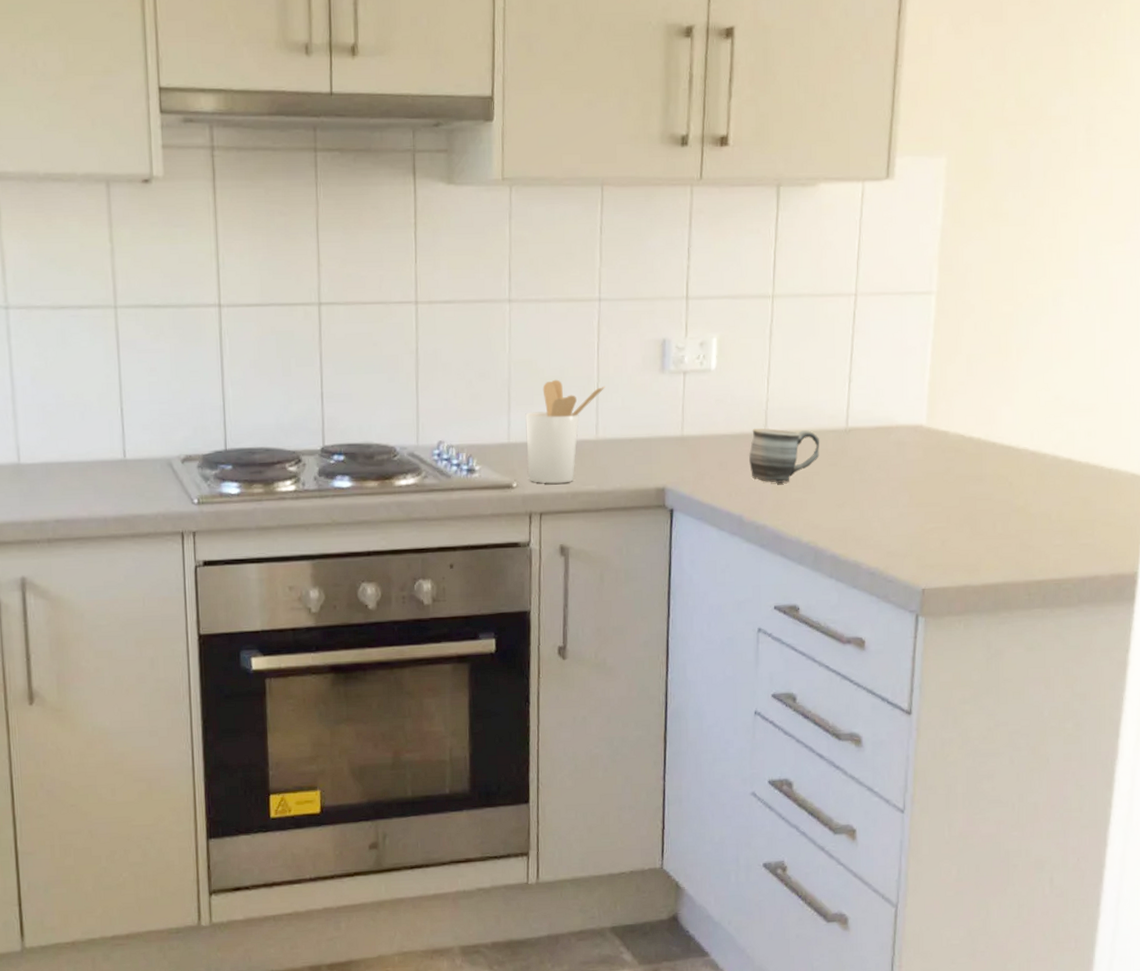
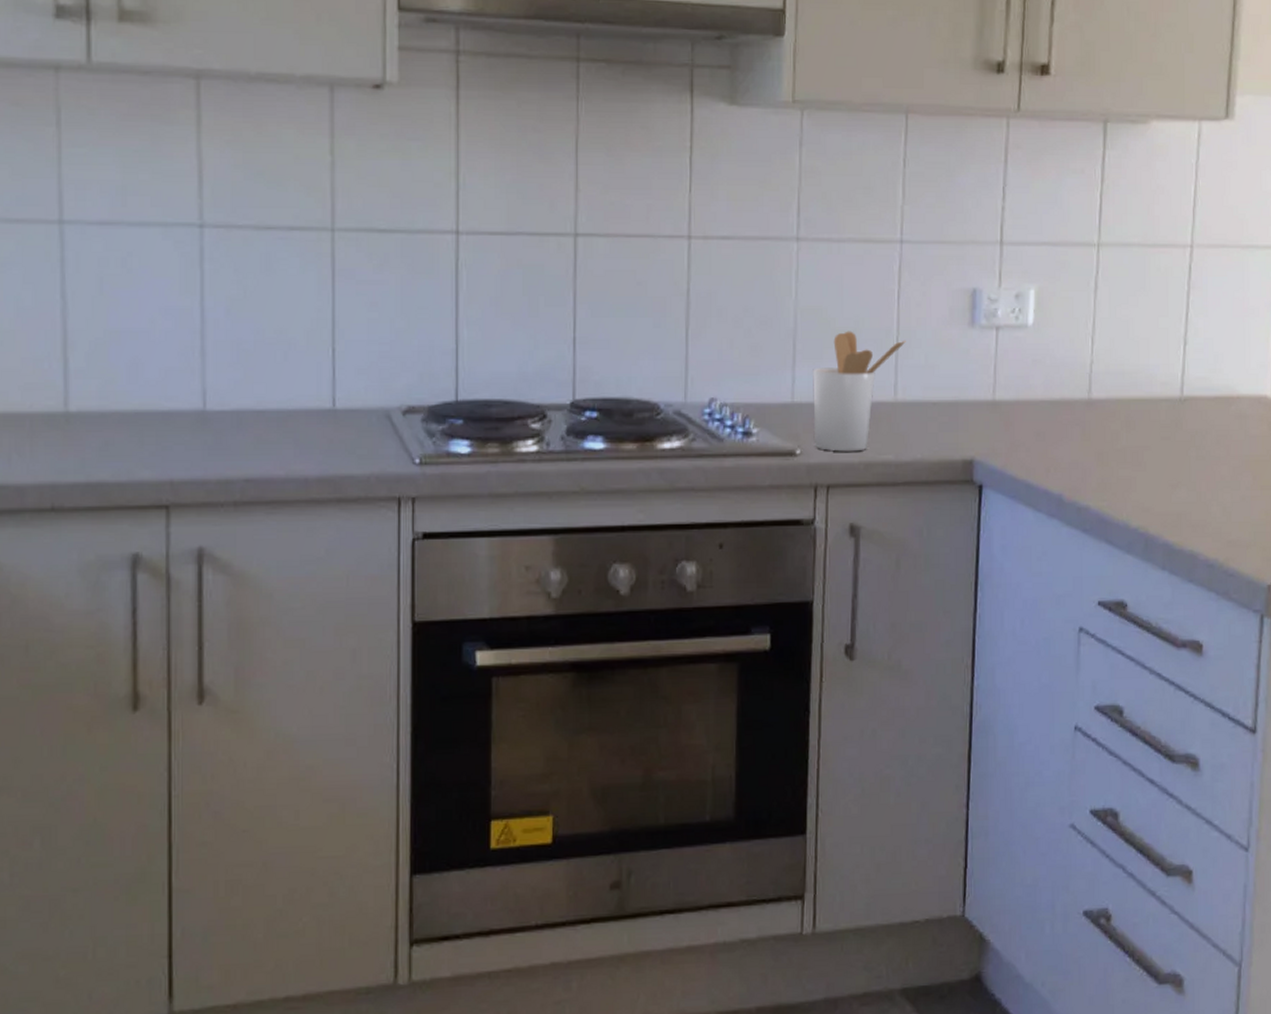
mug: present [748,427,820,484] -> none [1069,393,1152,459]

